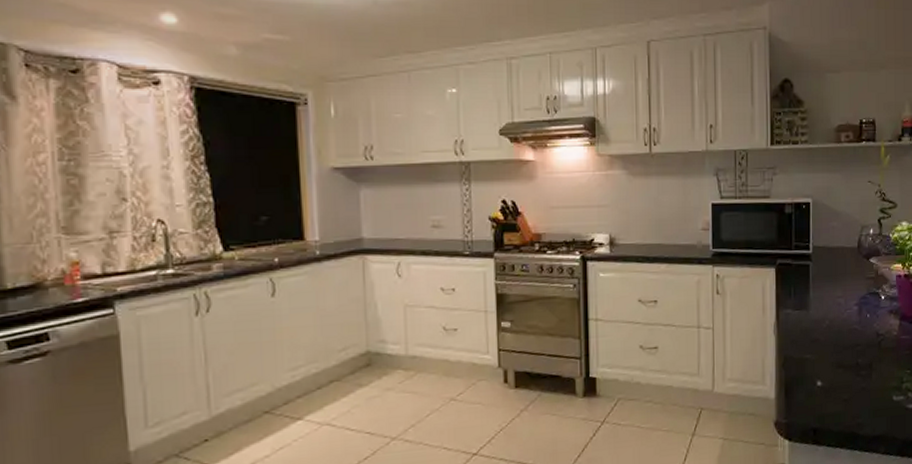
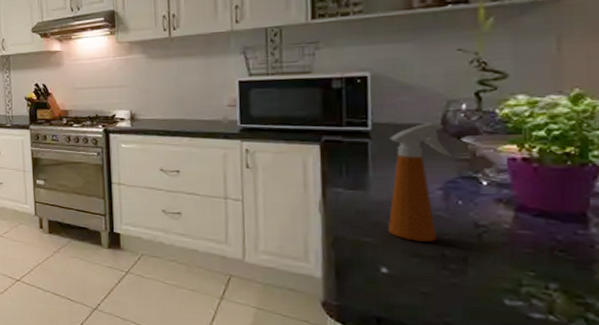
spray bottle: none [822,245,865,354] -> present [387,122,453,242]

